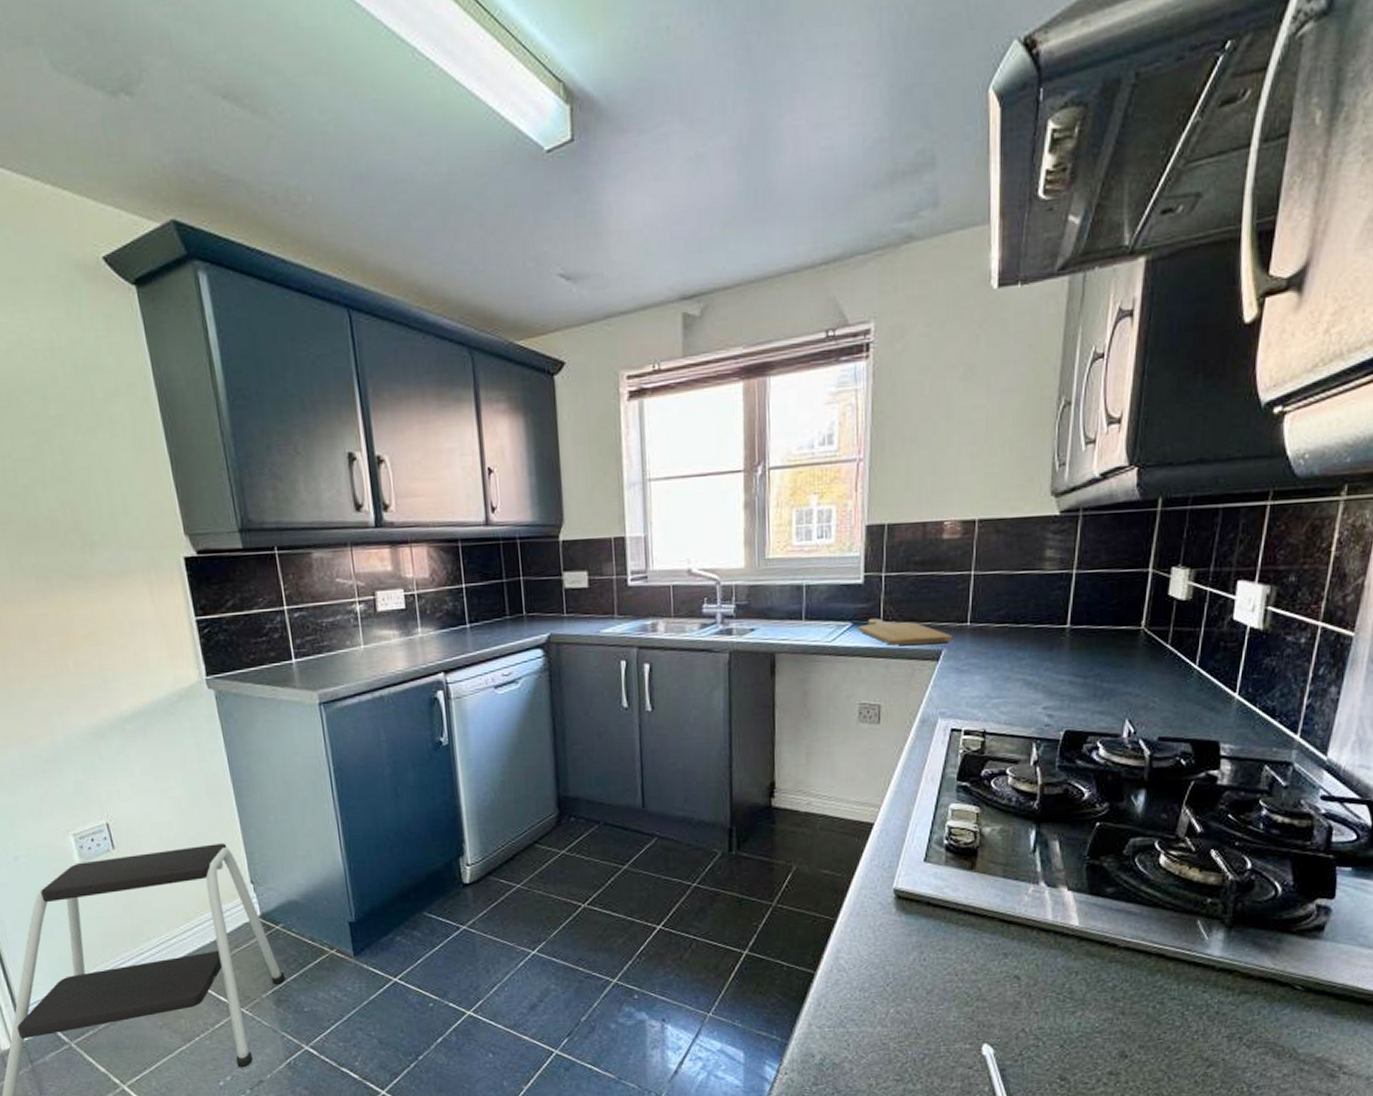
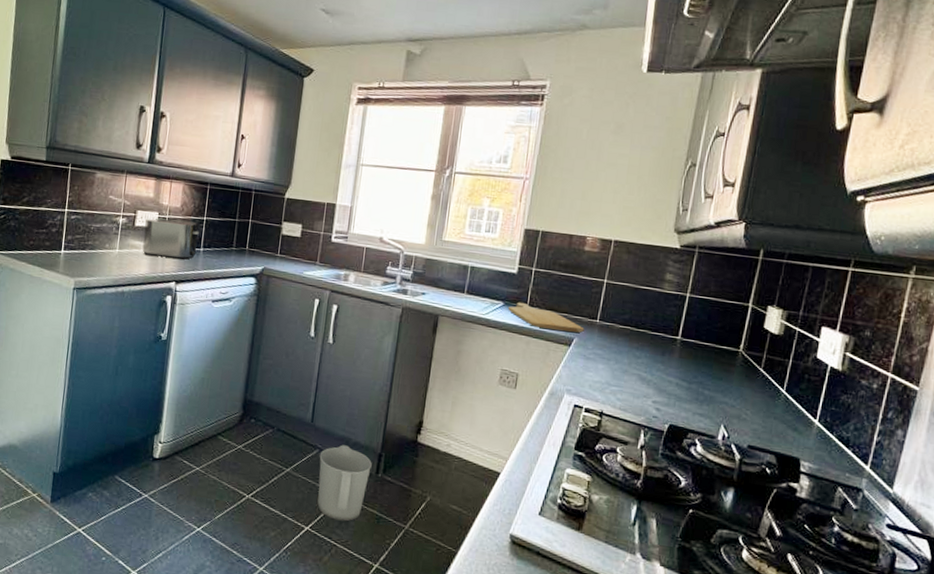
toaster: none [388,593,463,645] -> present [142,217,199,259]
mug: none [659,826,723,912] -> present [317,444,372,522]

